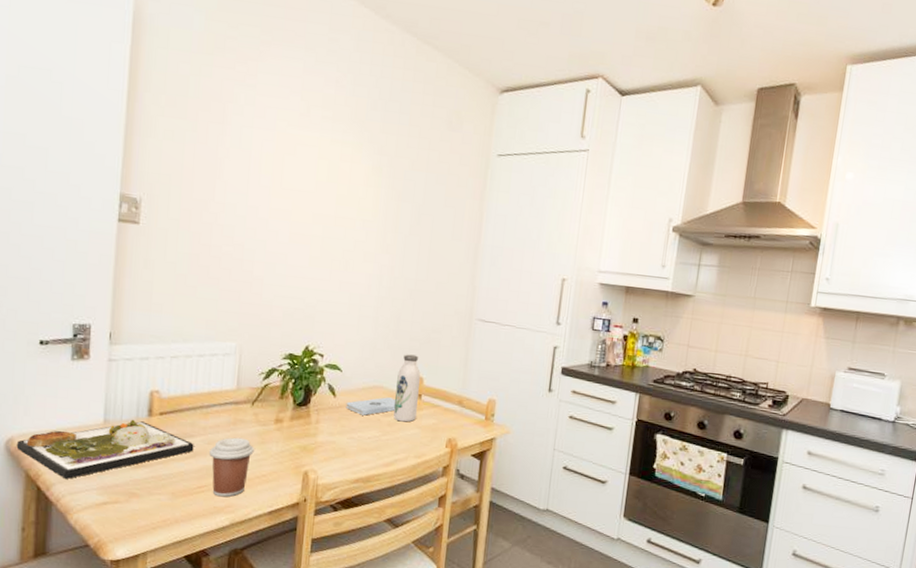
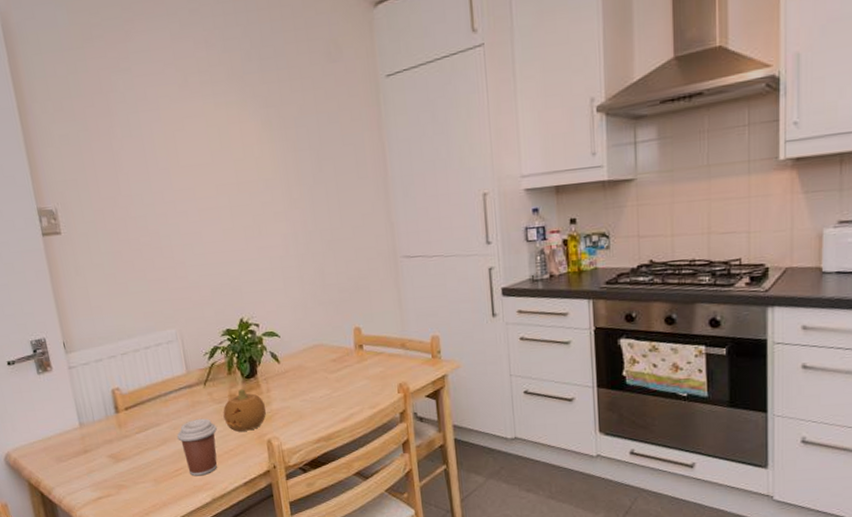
dinner plate: present [16,419,194,480] -> none [13,418,163,483]
fruit: none [264,415,311,459] -> present [223,389,267,432]
notepad: present [346,397,397,416] -> none [291,353,340,376]
water bottle: present [393,354,421,422] -> none [334,306,362,376]

